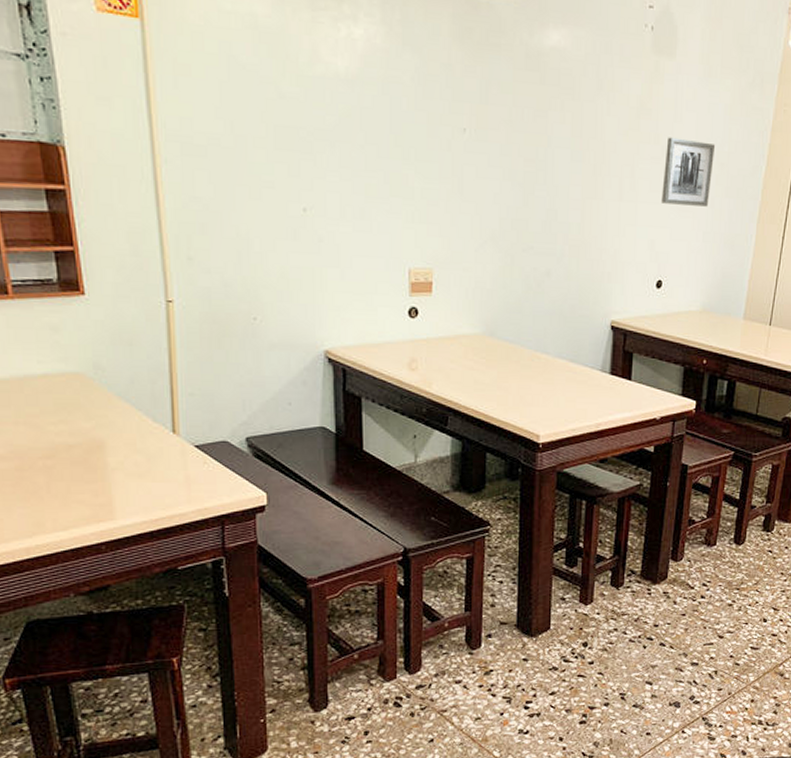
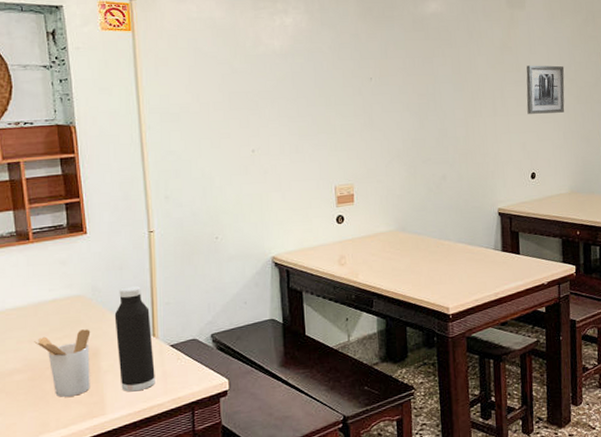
utensil holder: none [21,415,95,494] -> present [34,329,91,397]
water bottle: none [123,368,176,496] -> present [114,286,155,392]

